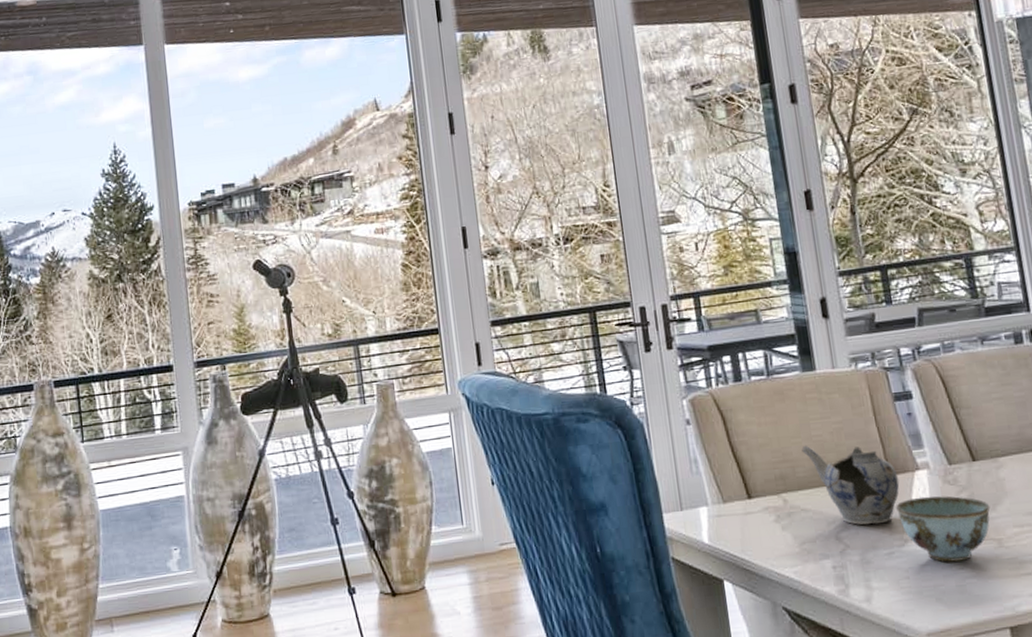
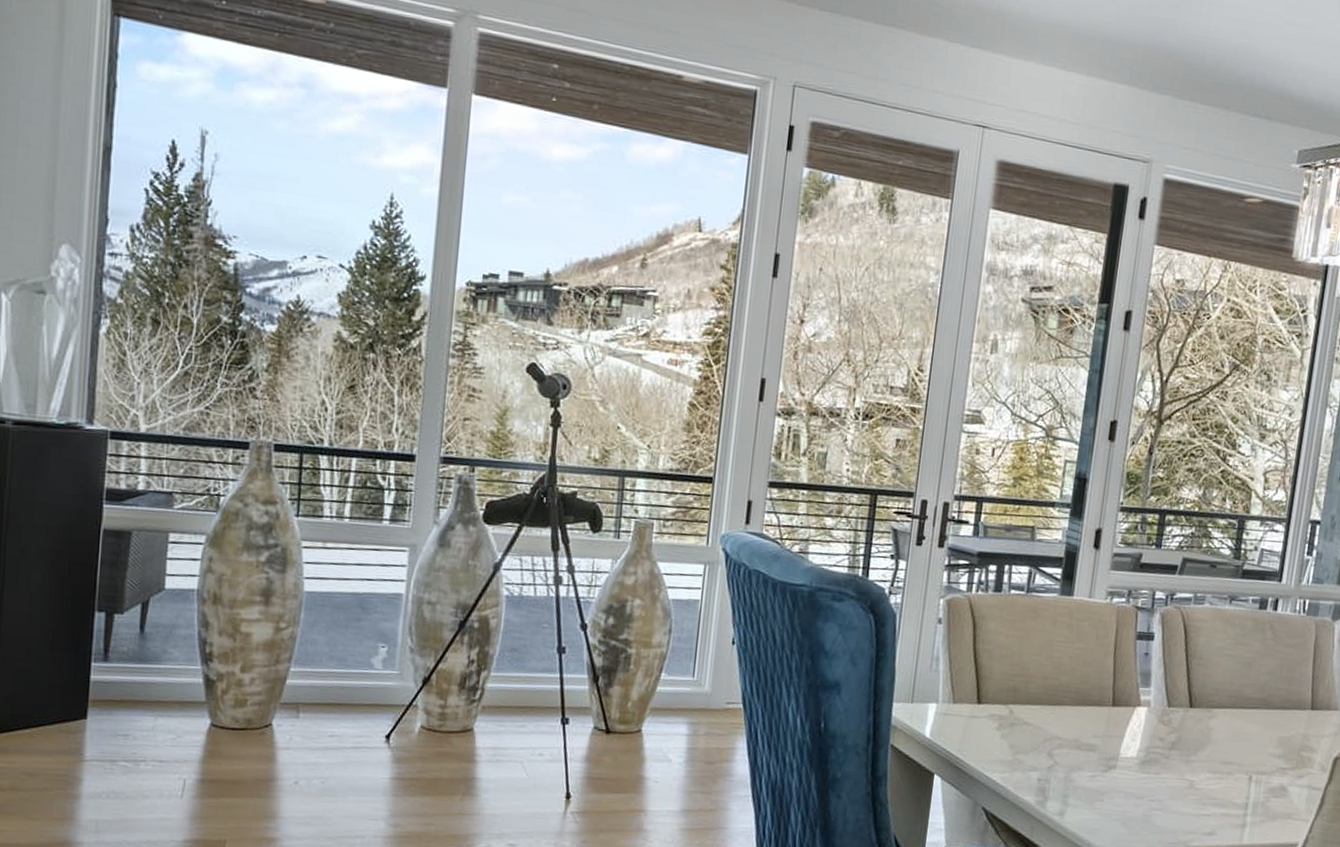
teapot: present [801,445,900,525] -> none [1039,664,1120,749]
bowl: present [896,496,990,562] -> none [1110,730,1193,794]

